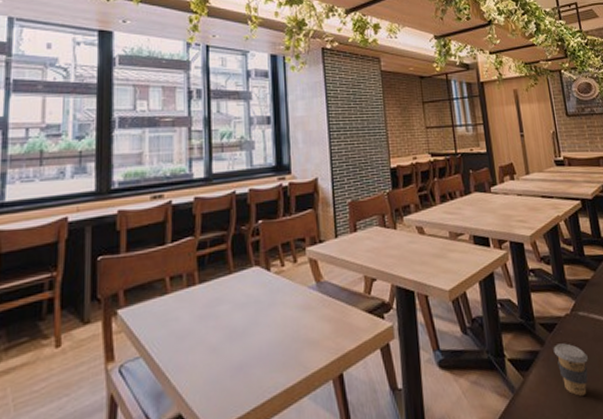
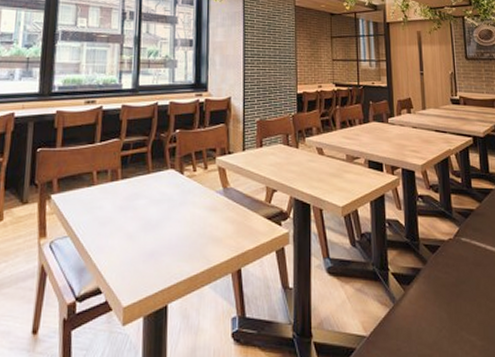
coffee cup: present [553,343,588,396] -> none [434,264,467,313]

